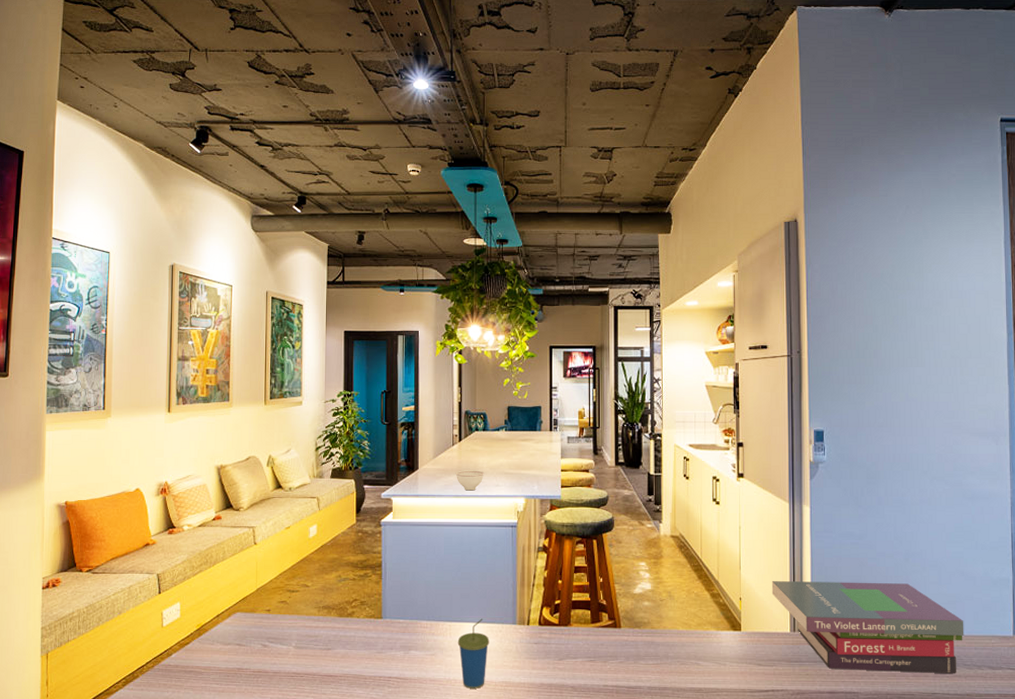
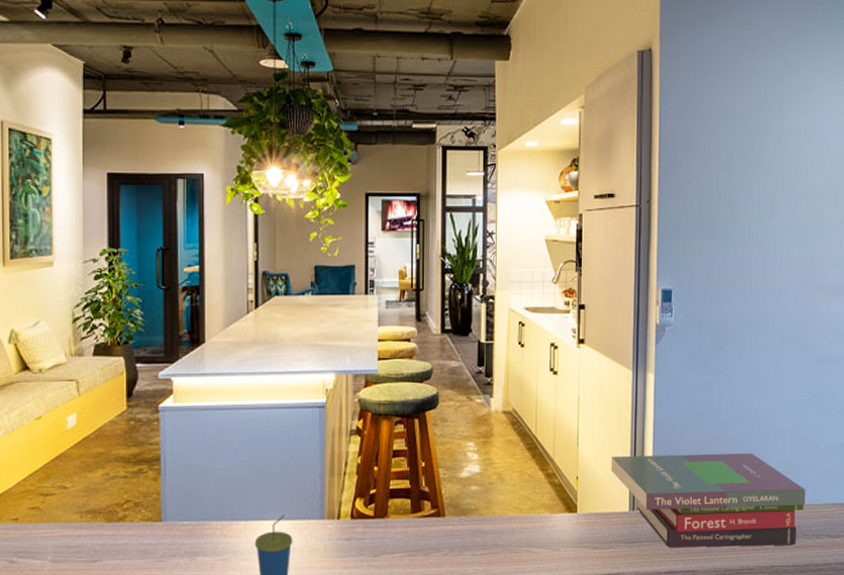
bowl: present [455,470,484,491] -> none [250,342,286,367]

